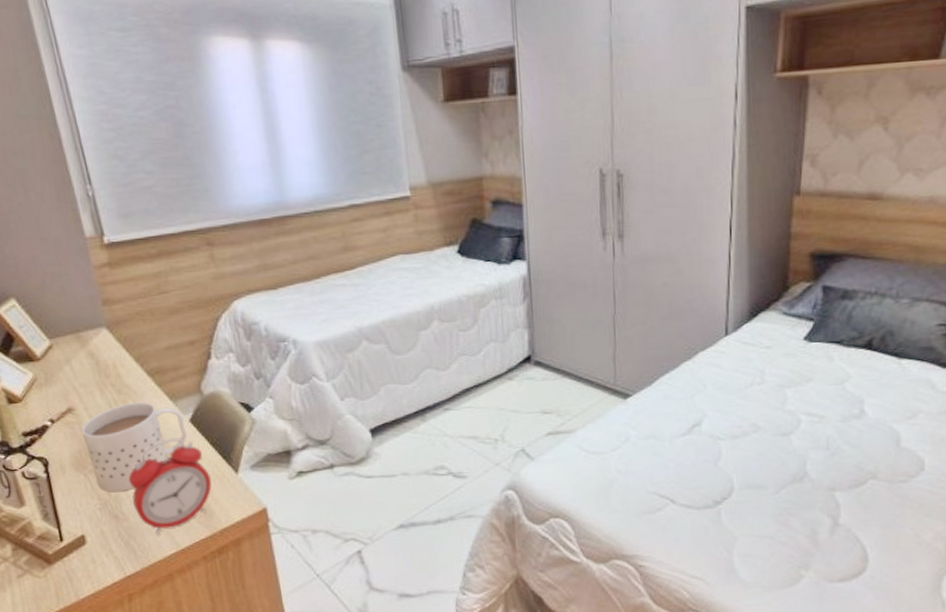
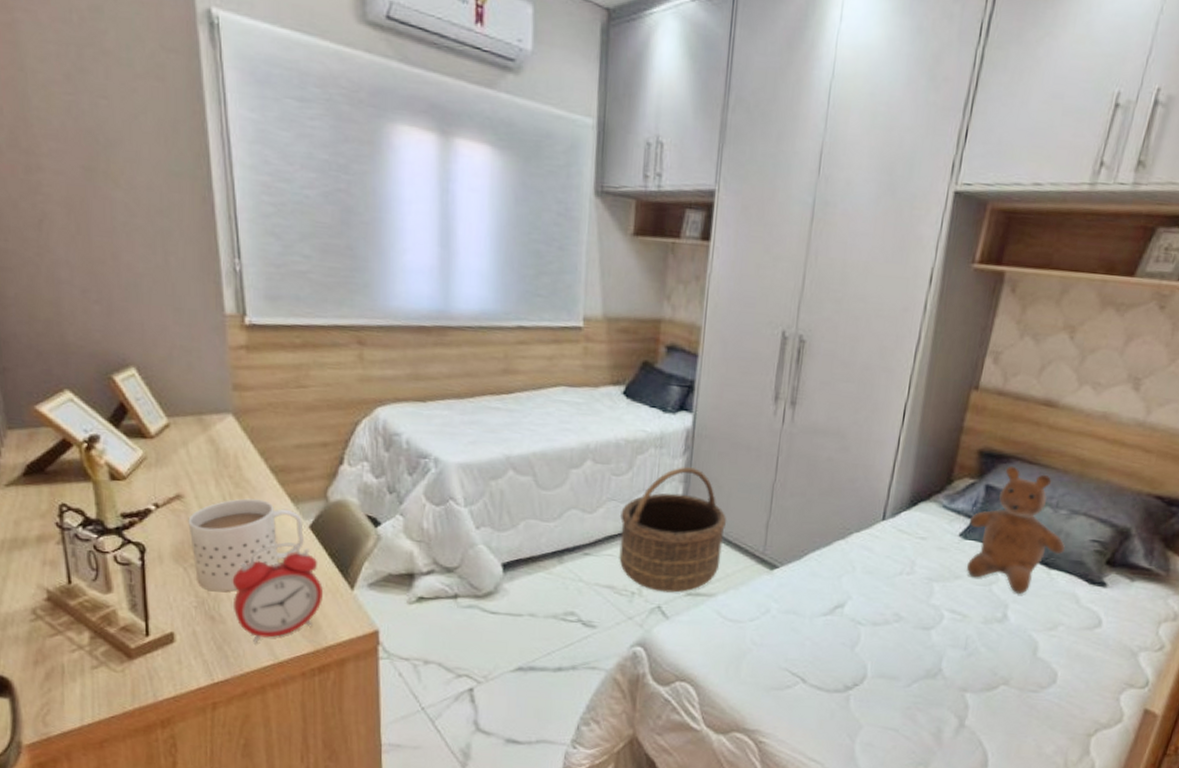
basket: none [472,312,575,435] -> present [619,467,727,593]
teddy bear: none [811,263,912,388] -> present [966,465,1065,594]

